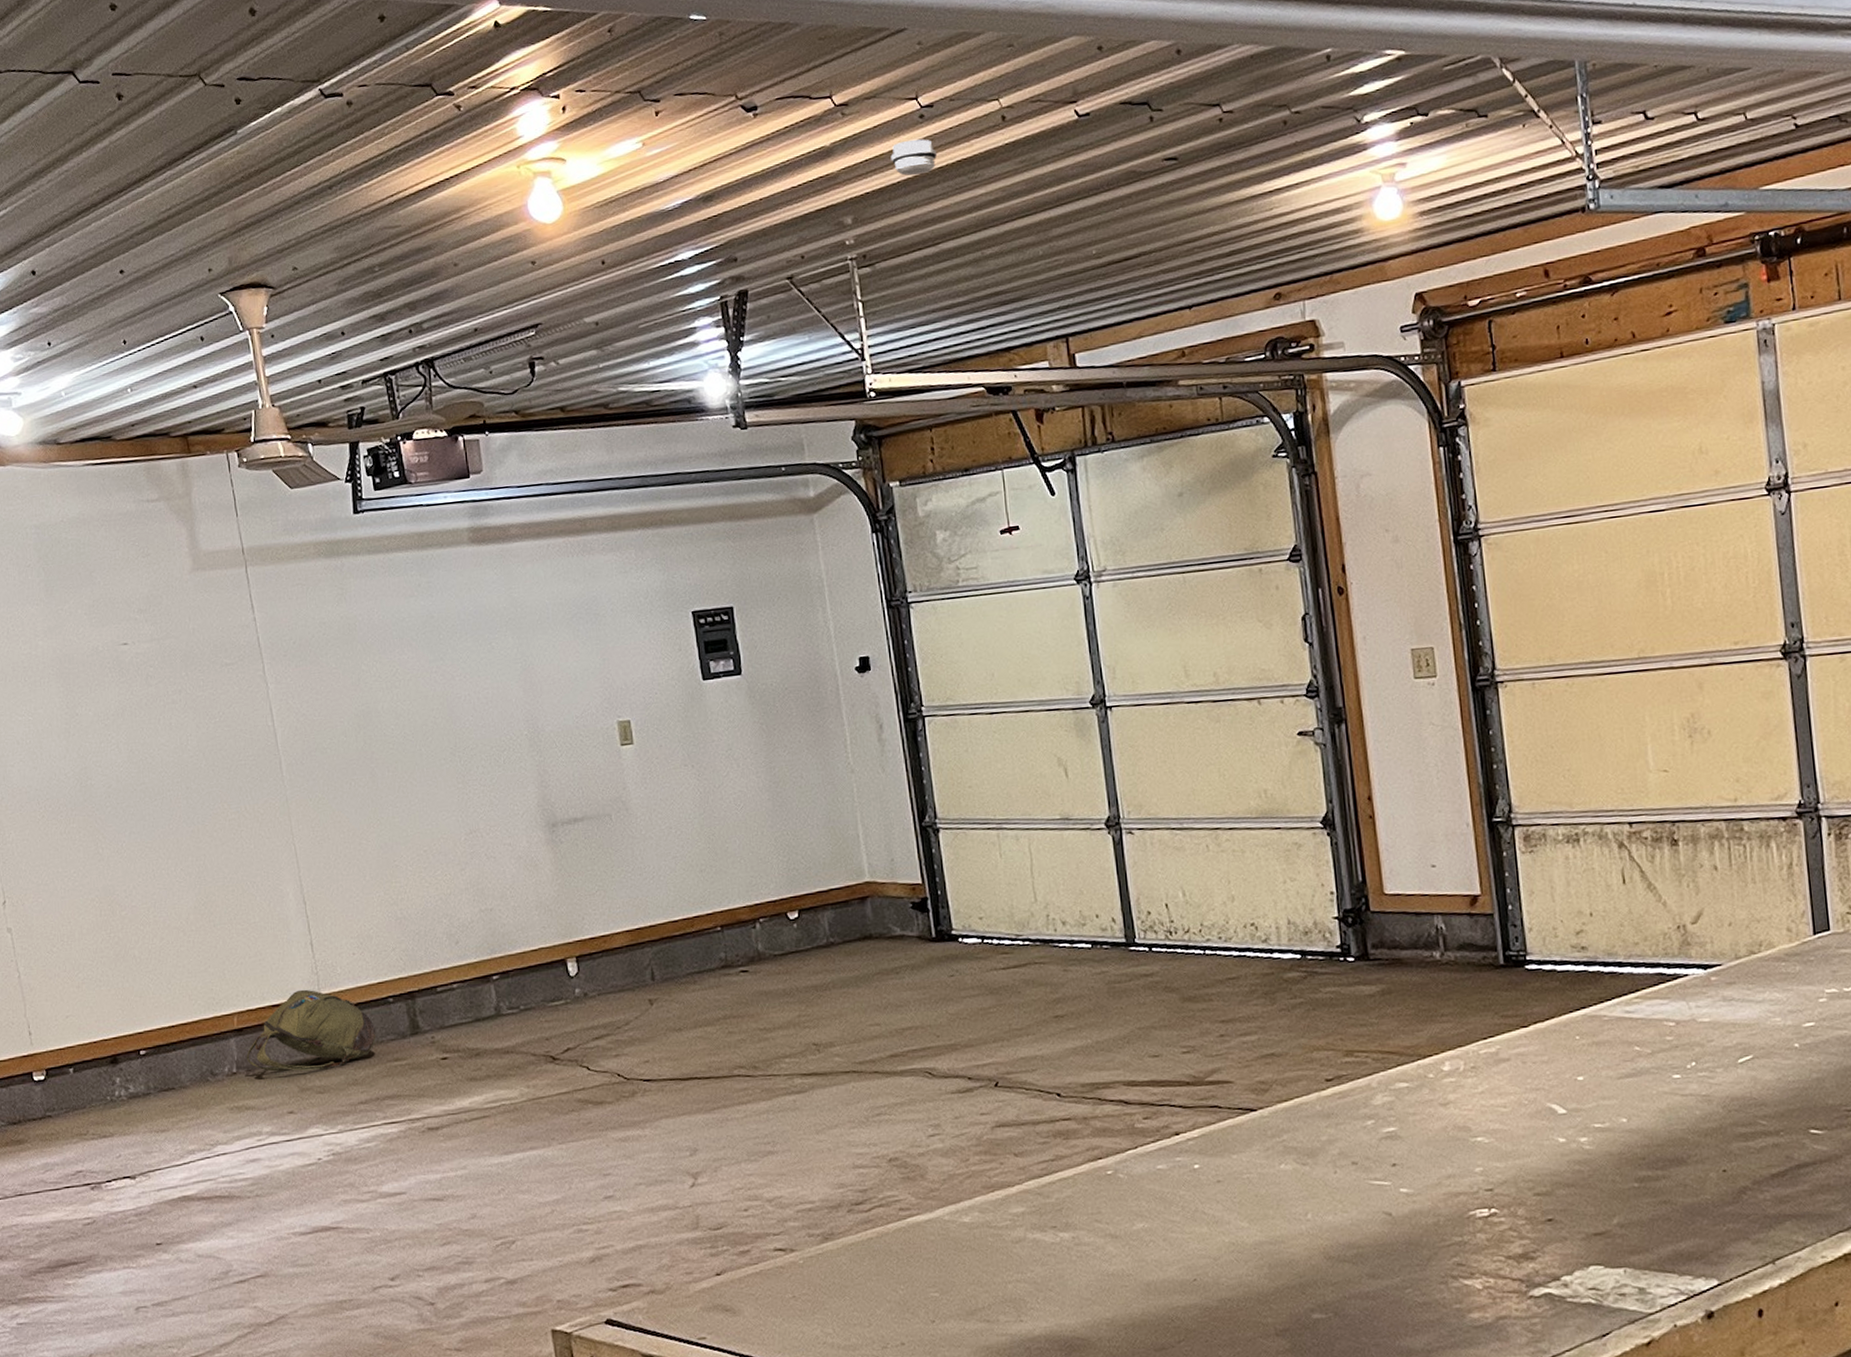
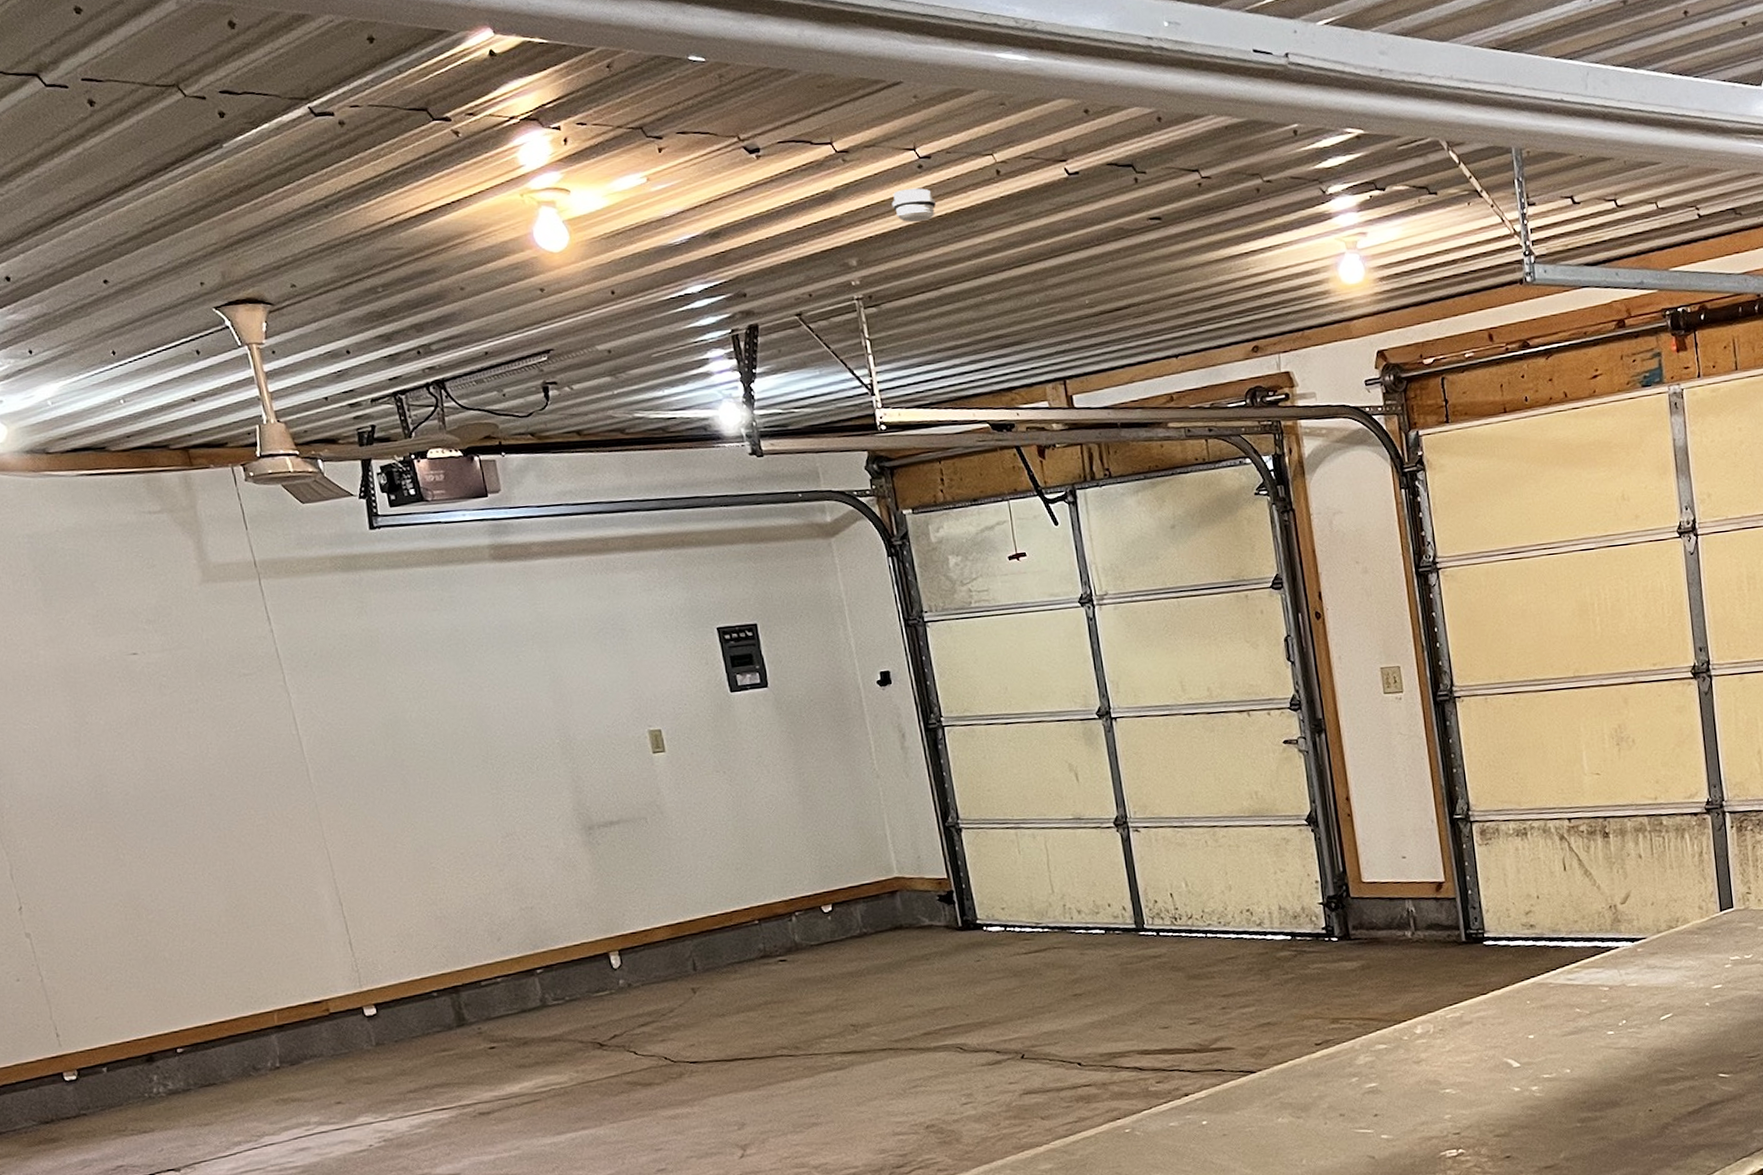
backpack: present [246,989,376,1072] -> none [289,986,422,1065]

